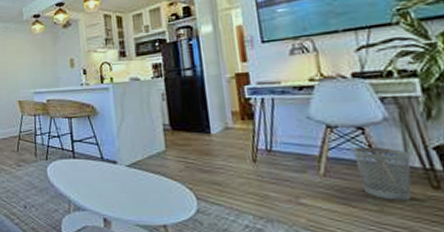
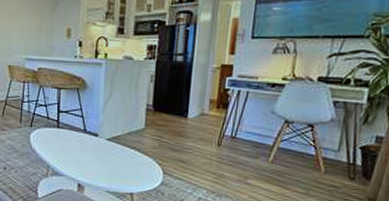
wastebasket: present [353,146,412,200] -> none [298,141,341,187]

